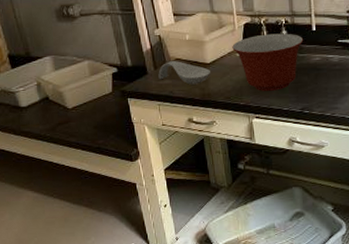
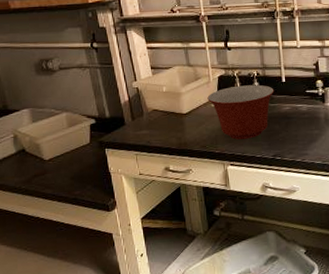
spoon rest: present [158,61,211,85] -> none [136,112,188,135]

